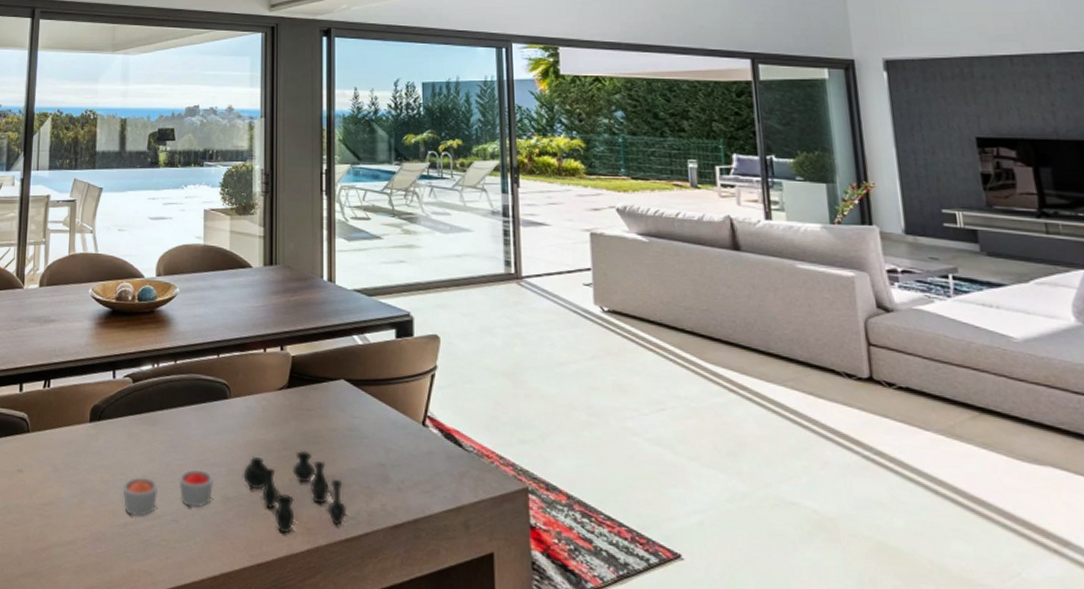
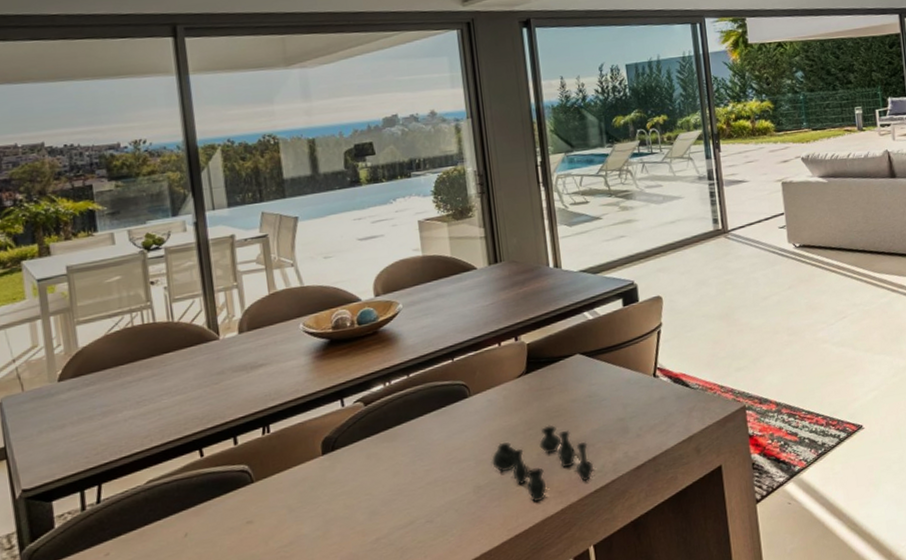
candle: present [122,469,215,517] -> none [368,468,464,530]

